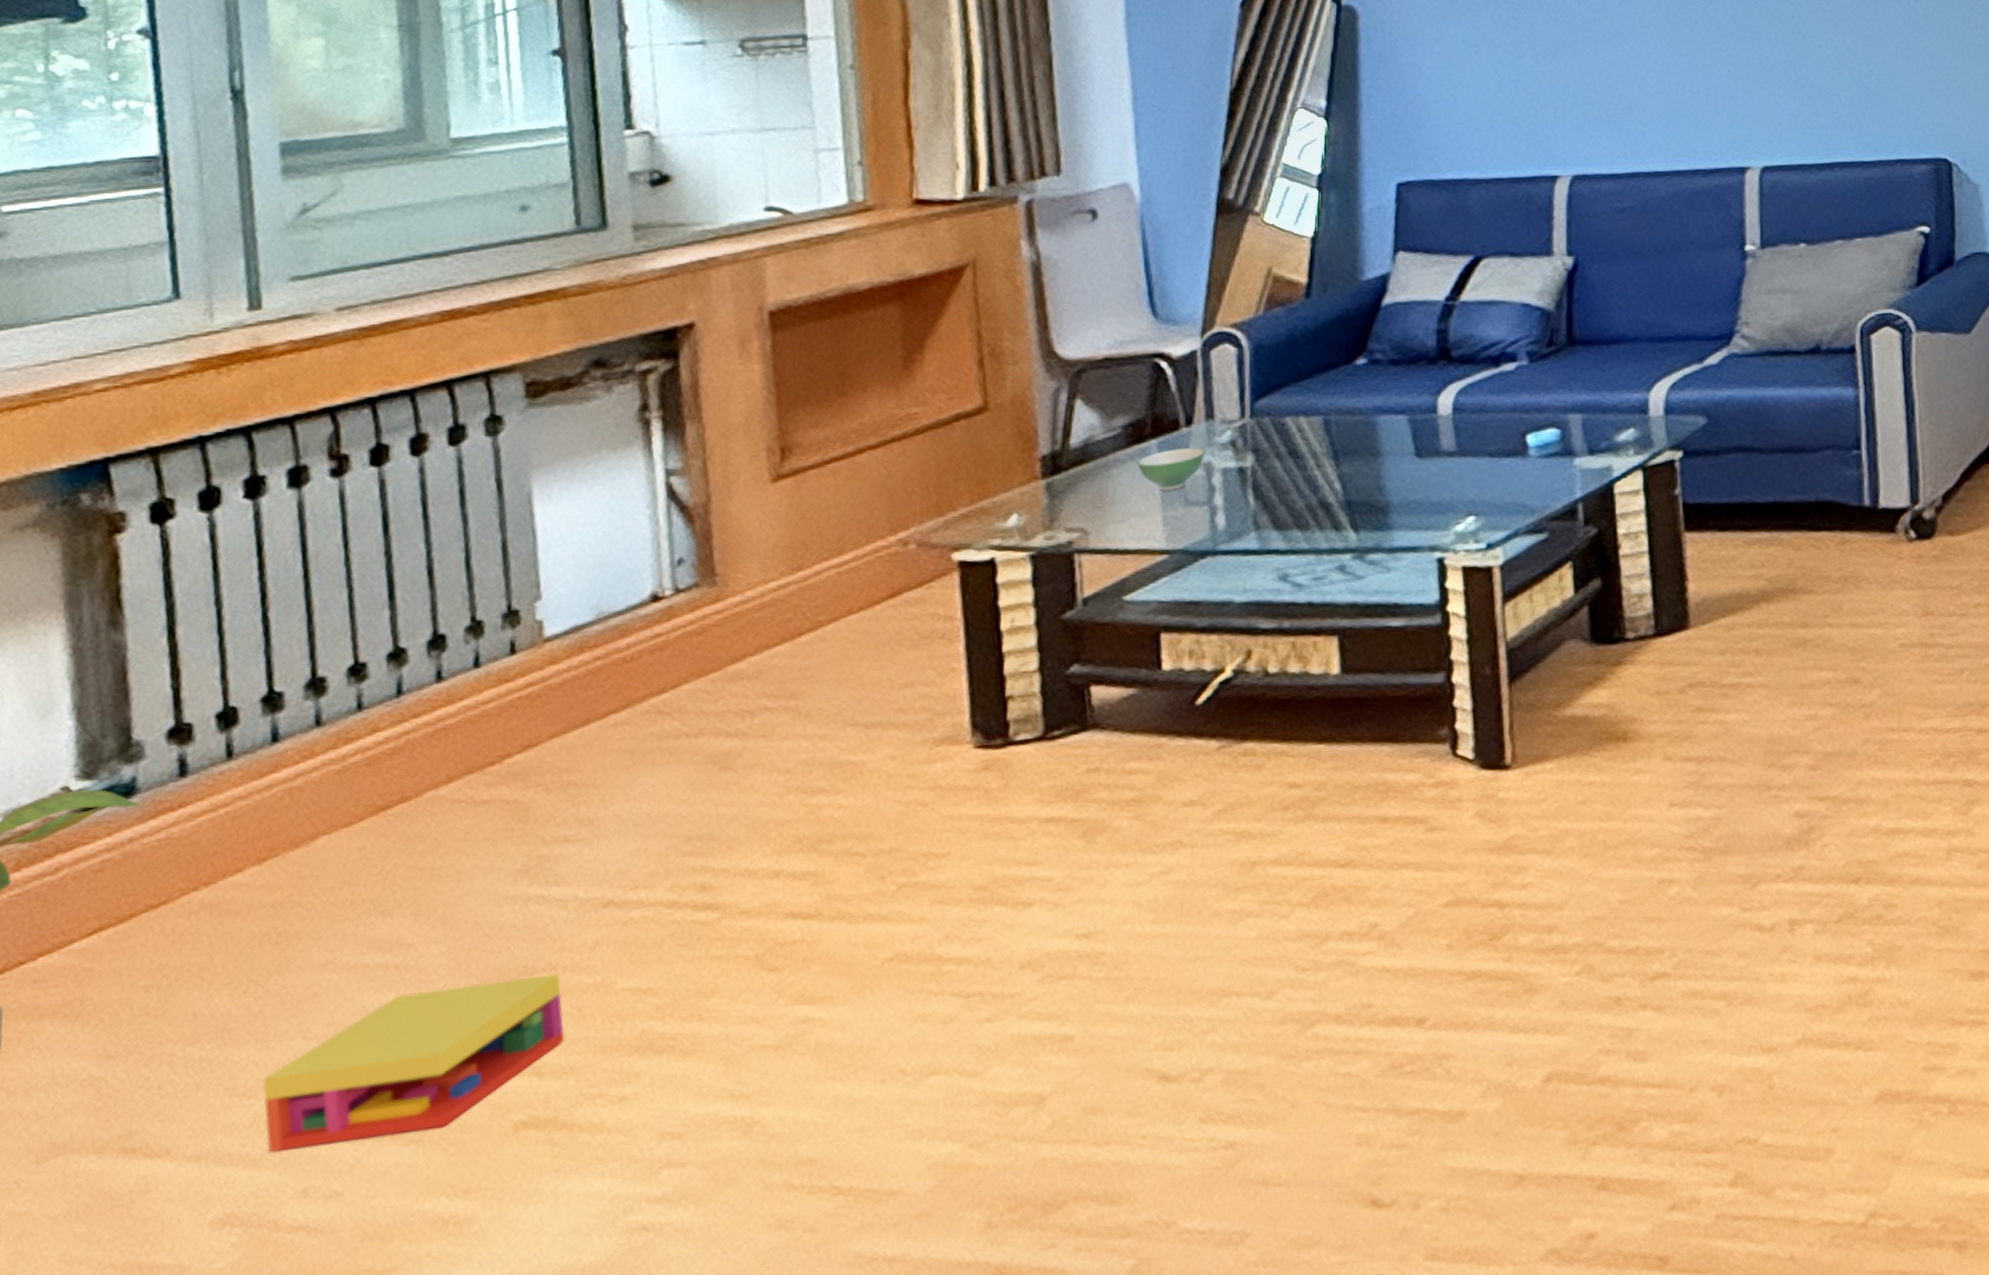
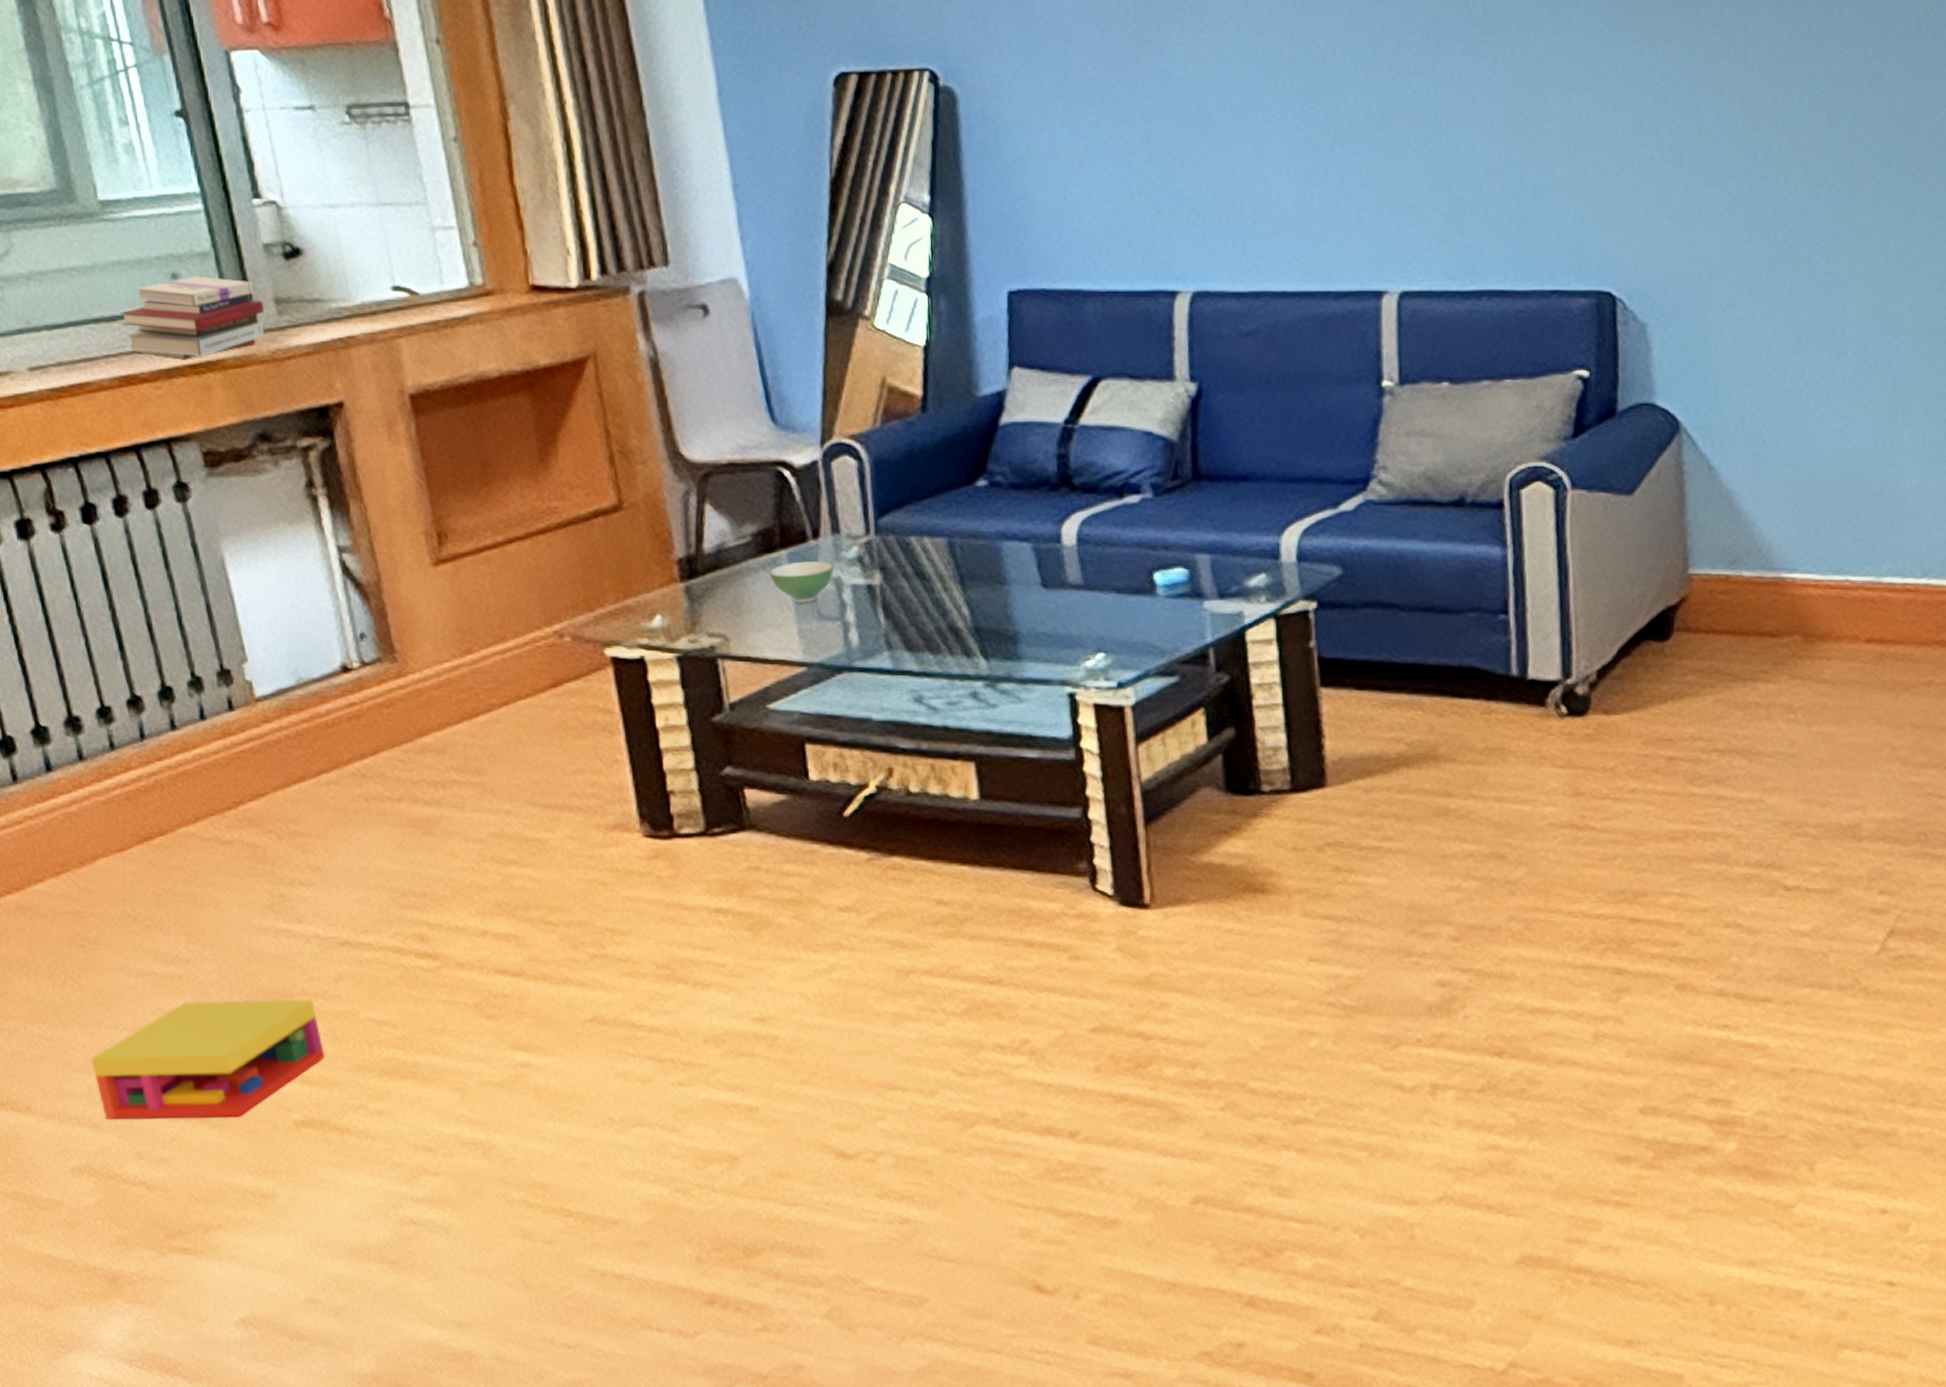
books: none [454,206,620,289] -> present [121,276,264,358]

